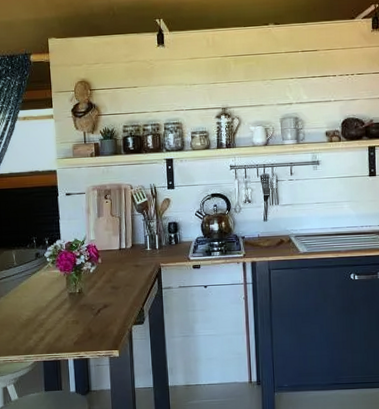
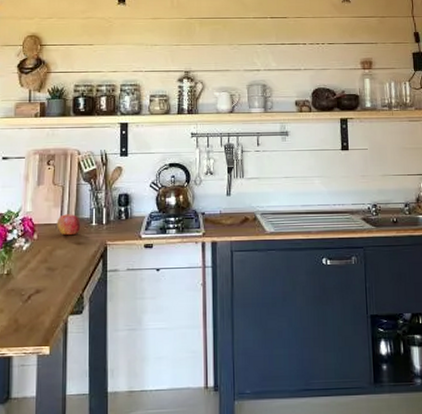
apple: none [117,241,138,260] -> present [57,214,81,236]

